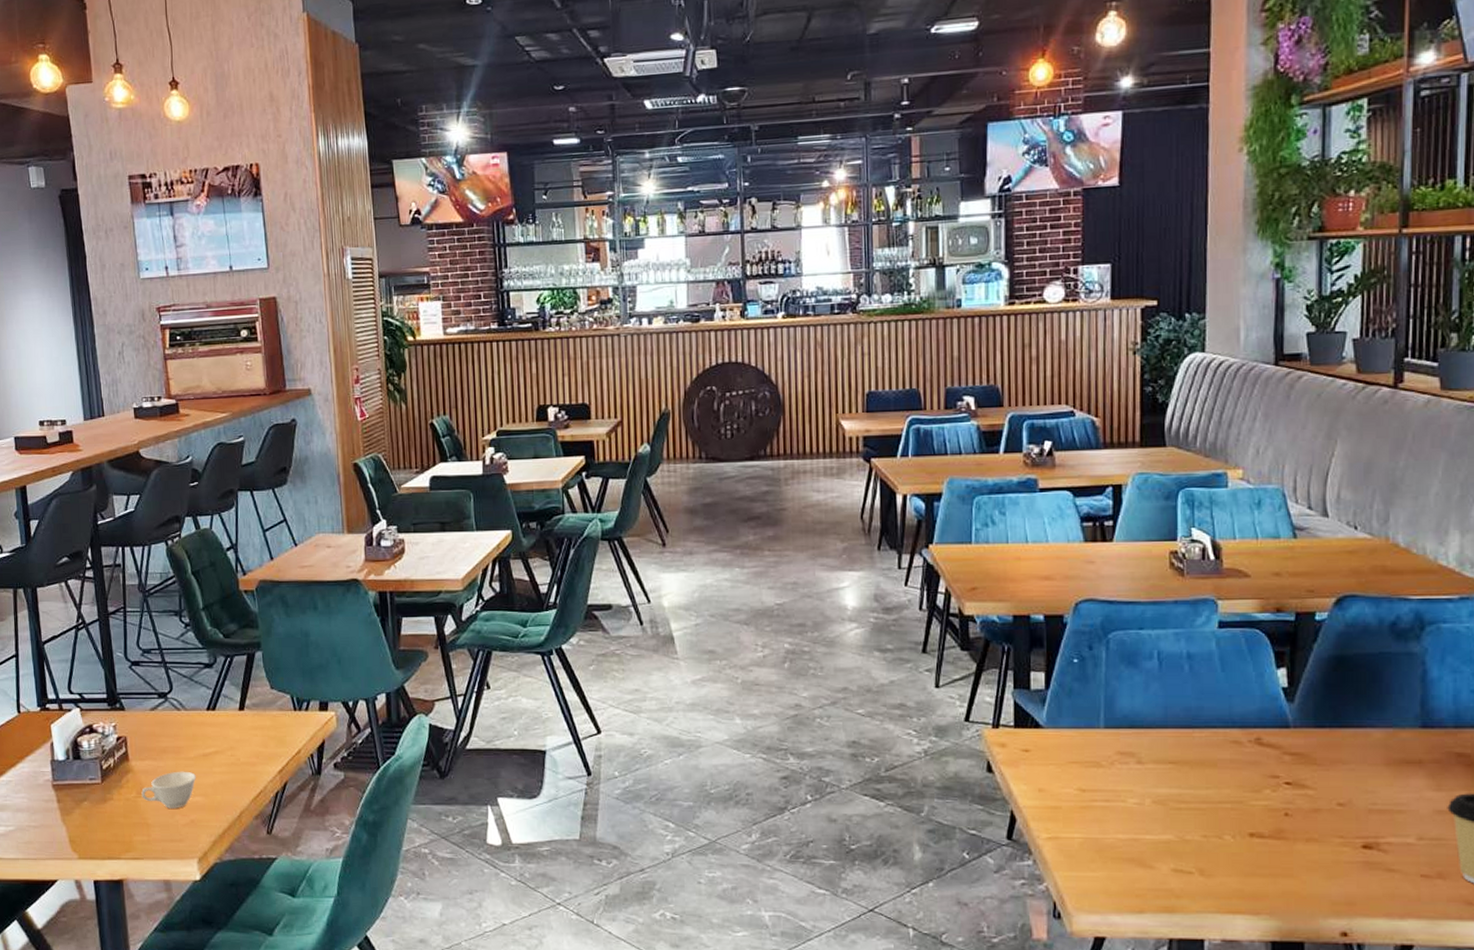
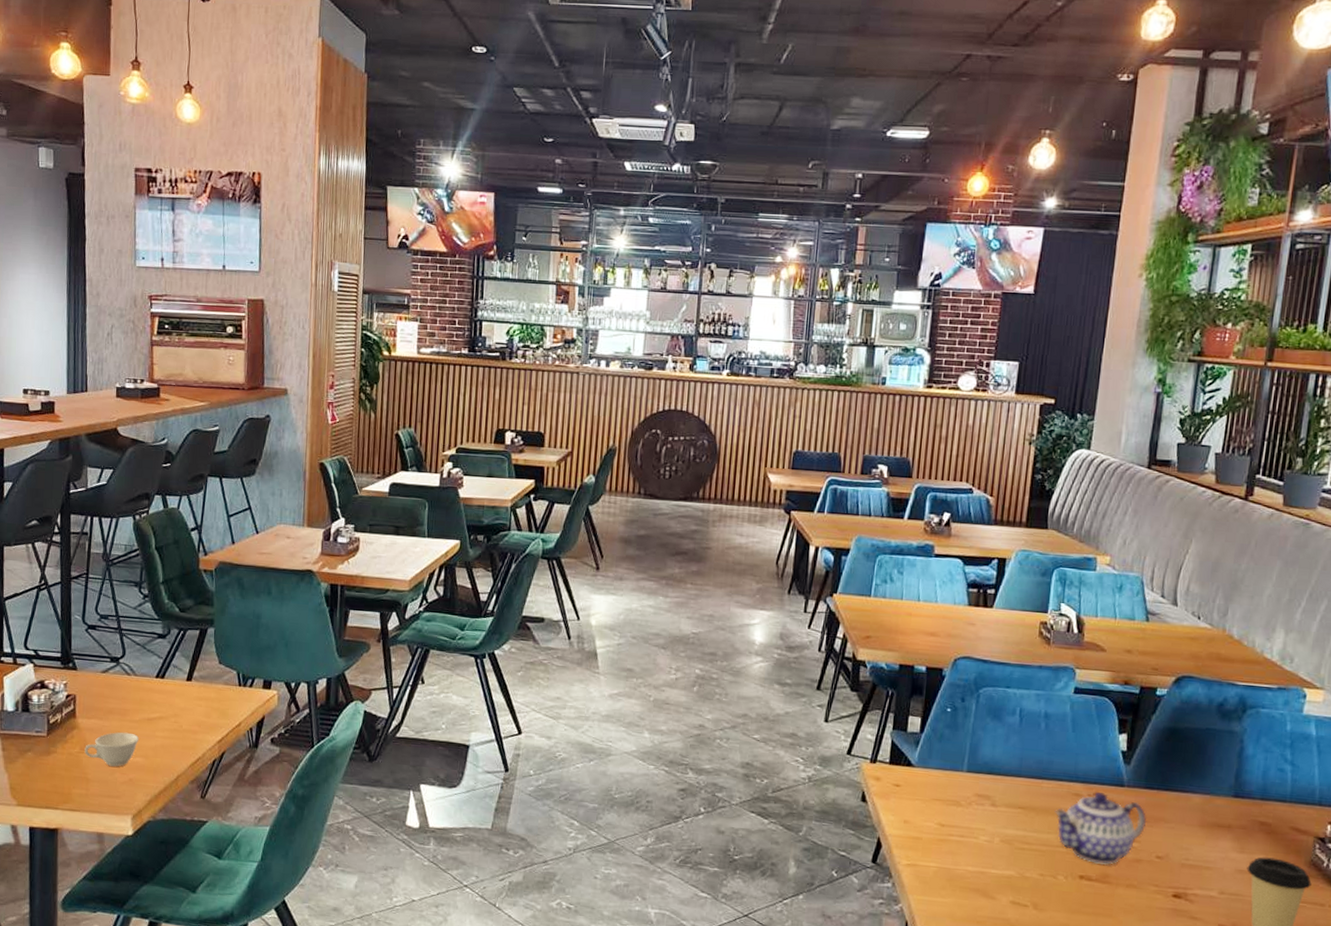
teapot: none [1211,737,1322,818] -> present [1054,792,1147,865]

